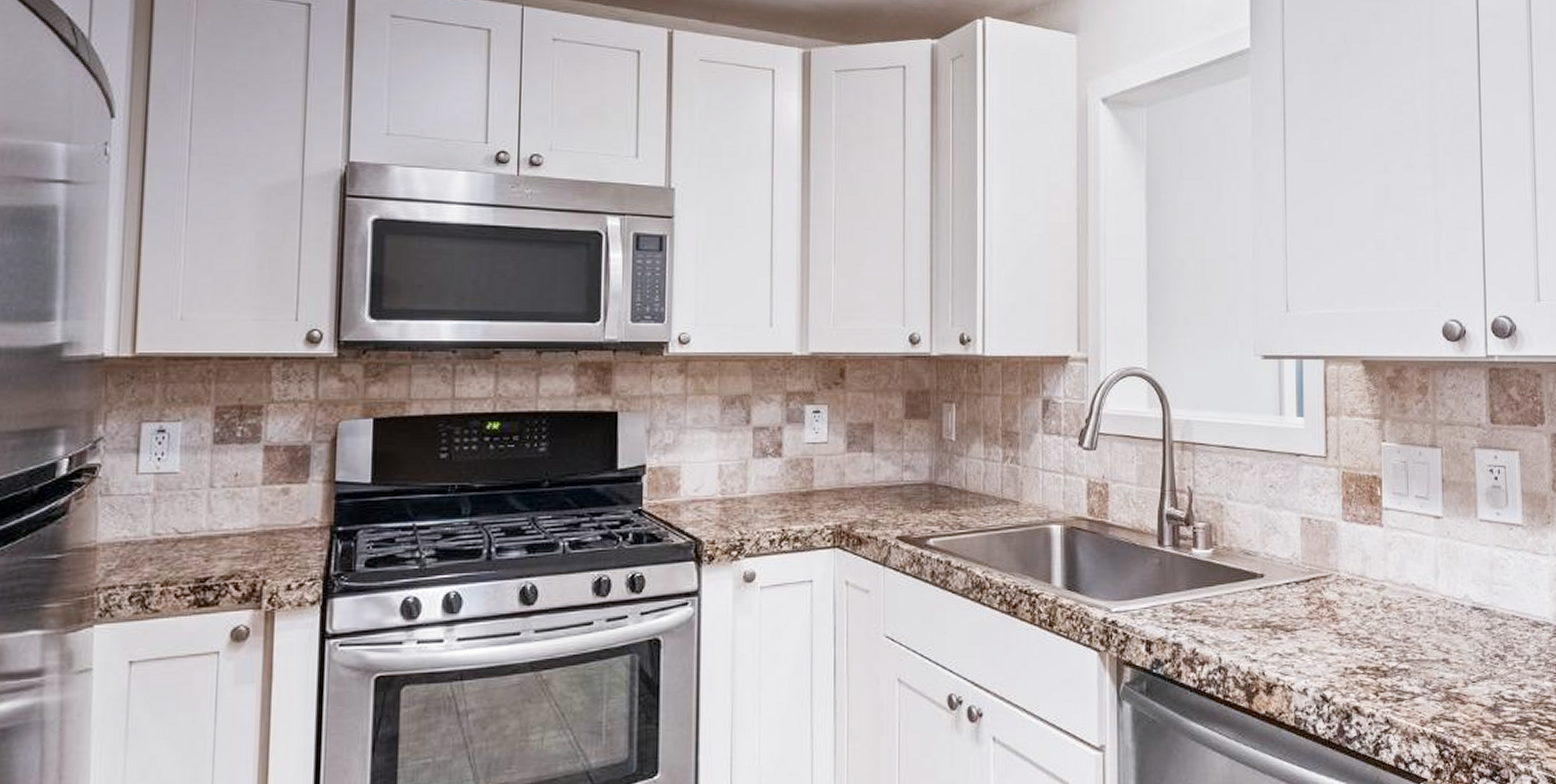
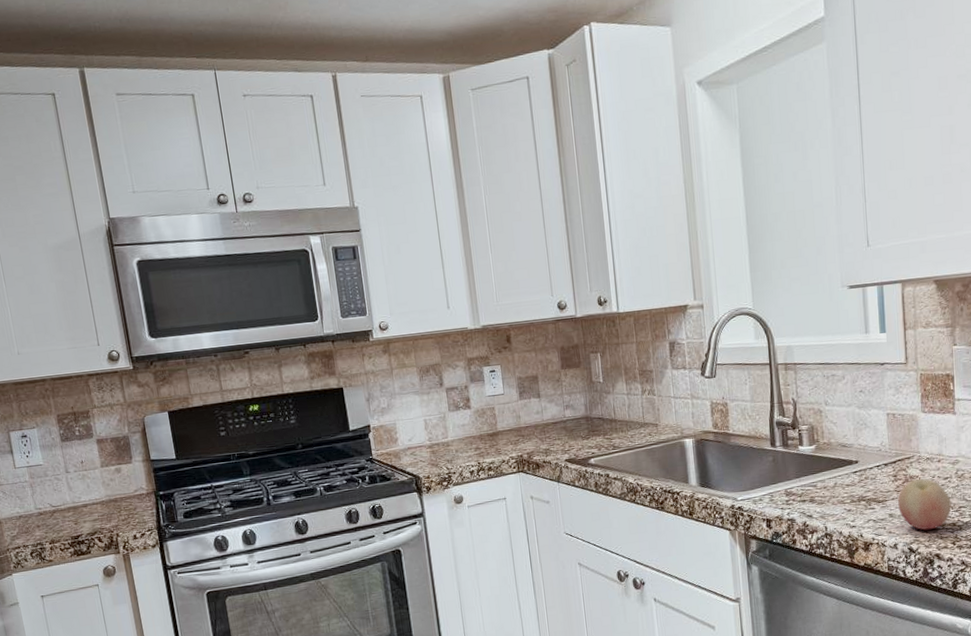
fruit: none [1310,605,1375,674] -> present [898,479,952,531]

